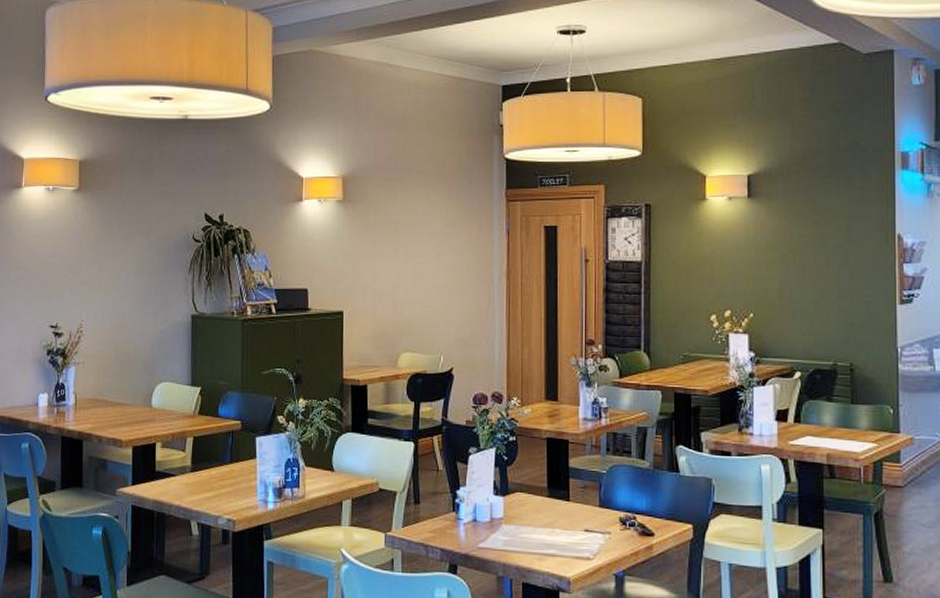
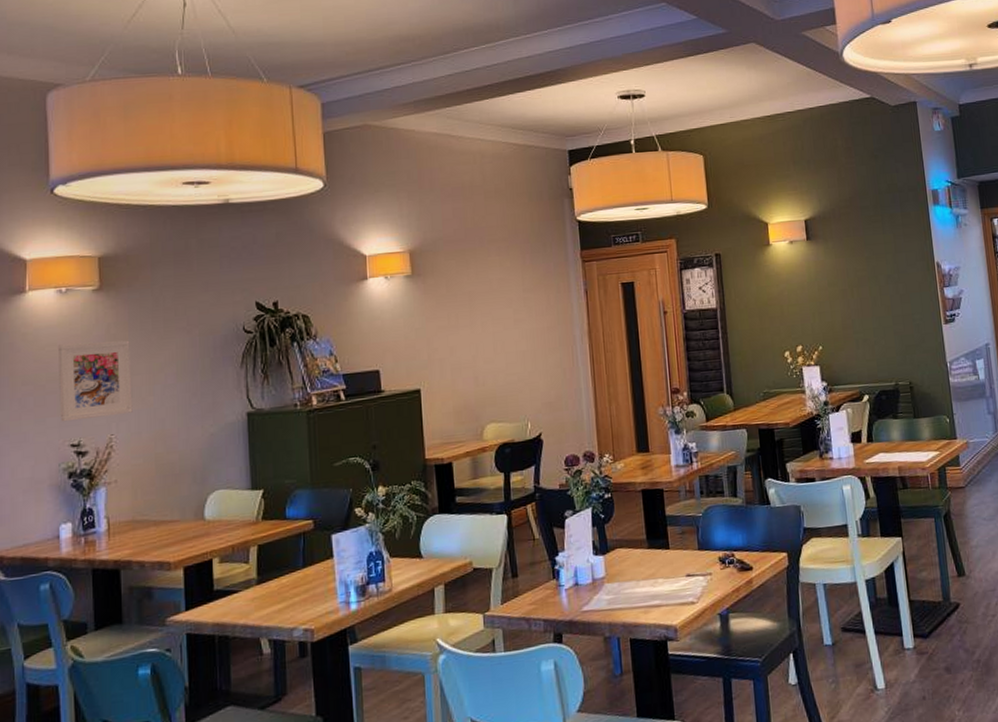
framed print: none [43,237,101,305] -> present [57,340,133,422]

